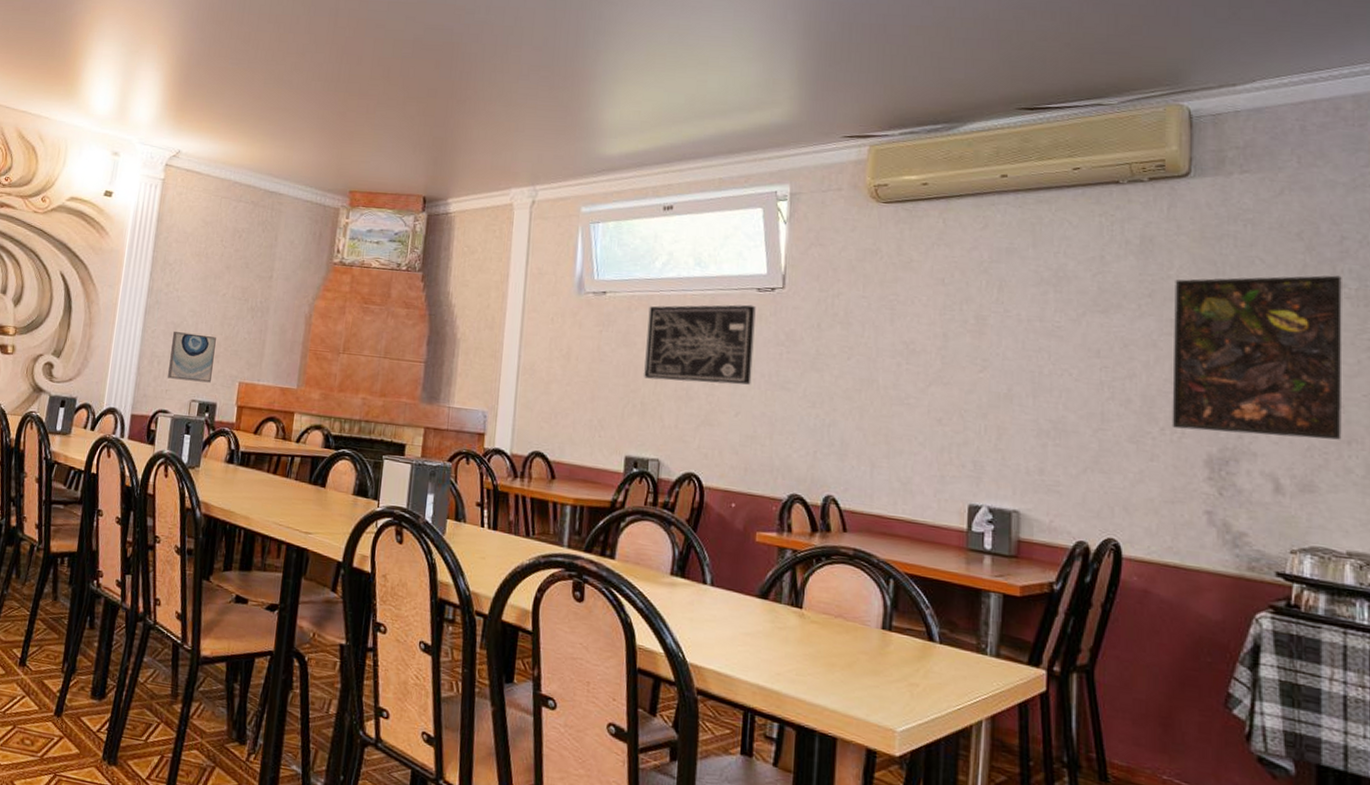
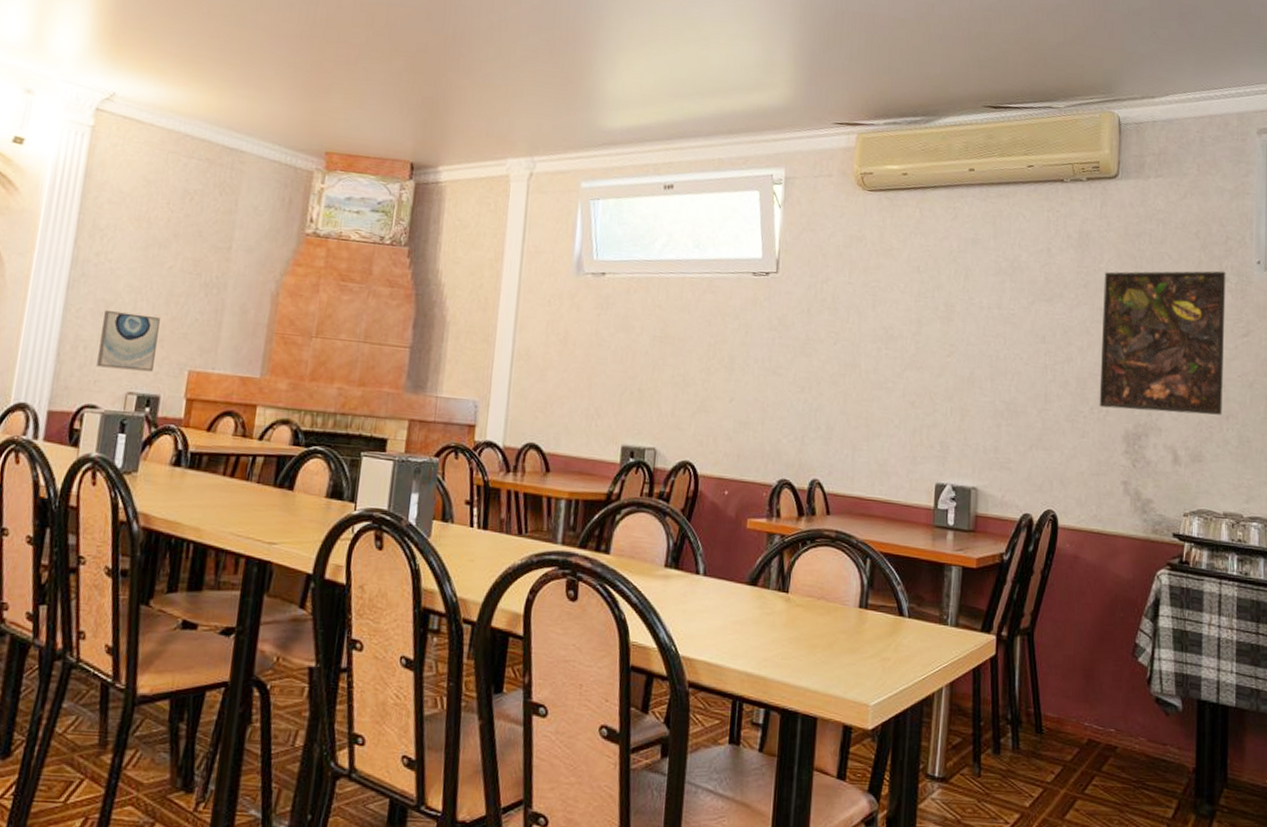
wall art: present [644,304,756,385] -> none [642,288,751,370]

